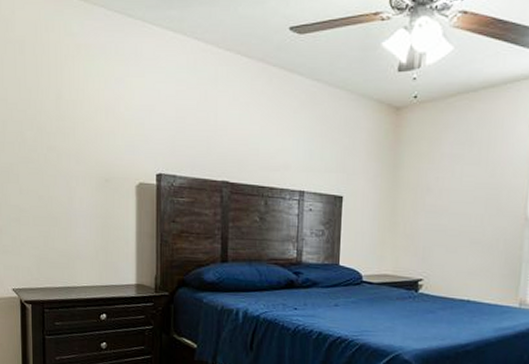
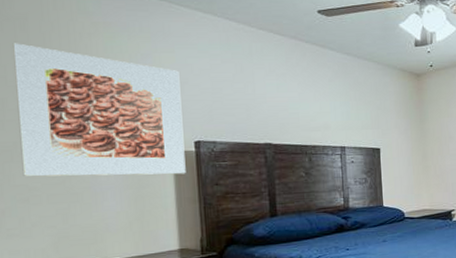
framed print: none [13,66,147,208] -> present [13,43,186,177]

